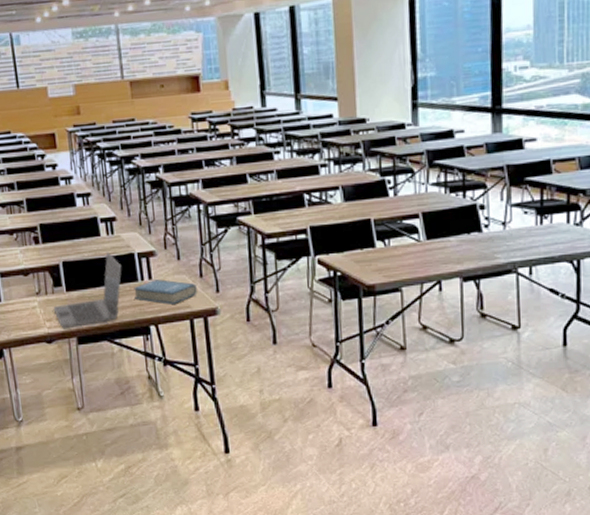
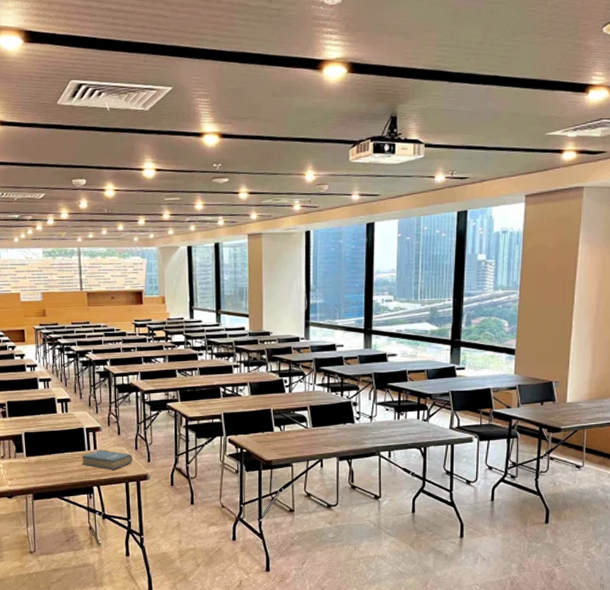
laptop: present [53,251,122,329] -> none [14,426,73,487]

